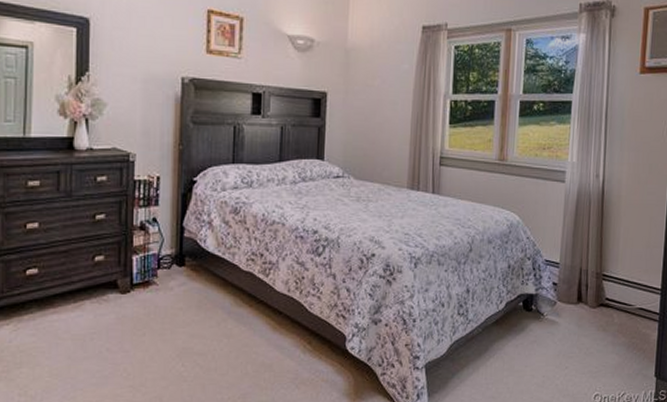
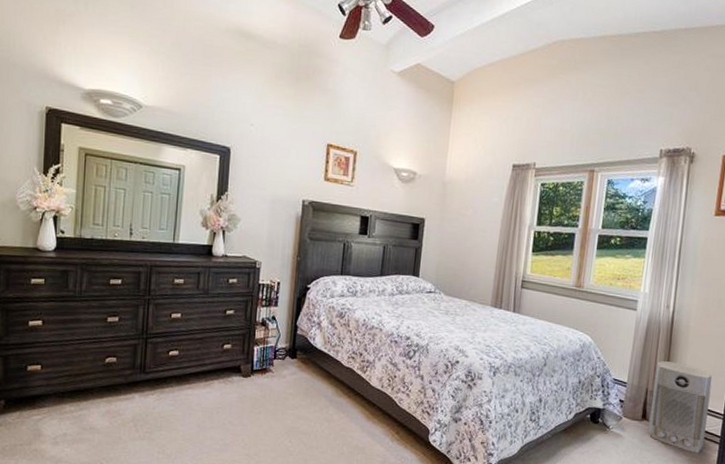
air purifier: none [584,236,648,333] -> present [647,361,713,453]

